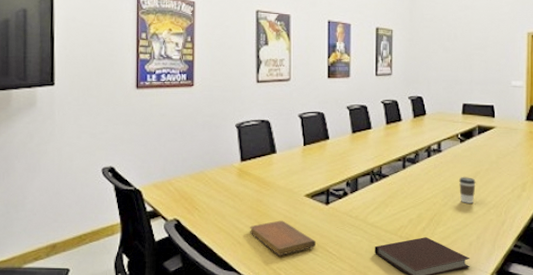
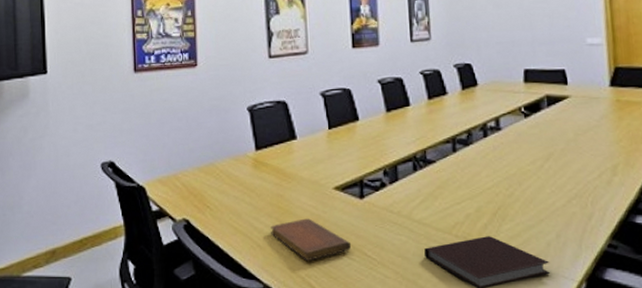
coffee cup: present [459,177,476,203] -> none [527,160,550,193]

